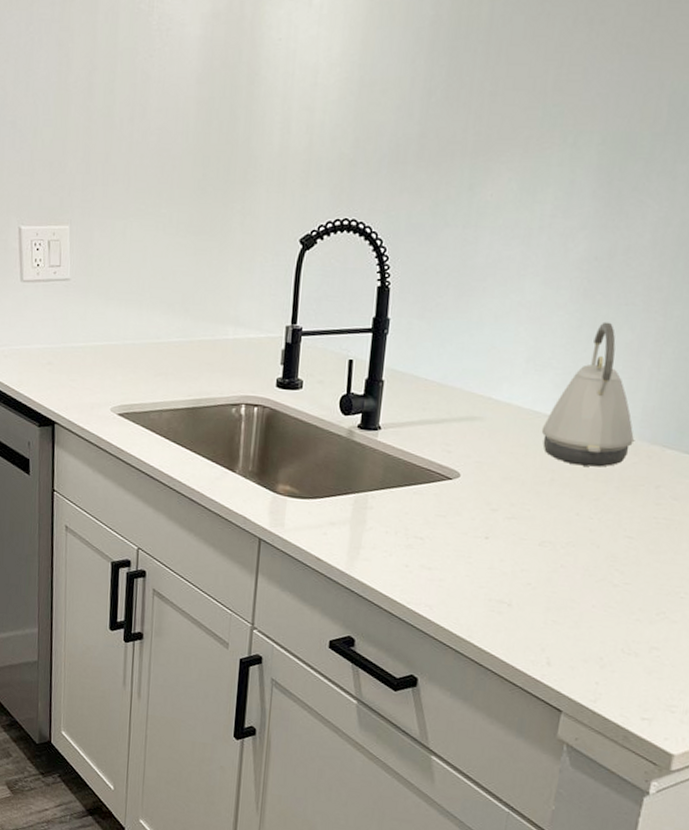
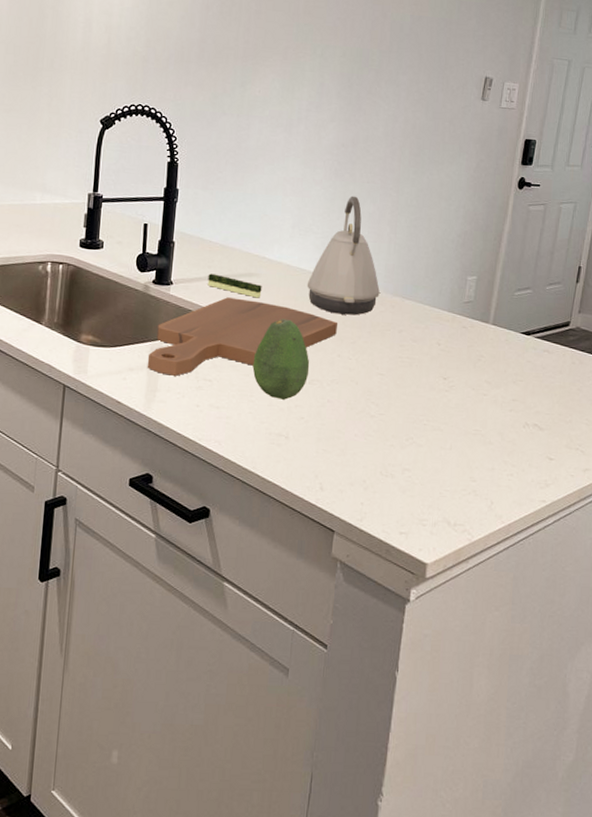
cutting board: none [350,444,579,532] -> present [147,297,338,376]
sponge: none [421,417,487,446] -> present [207,273,262,298]
fruit: none [471,470,541,563] -> present [252,319,310,400]

